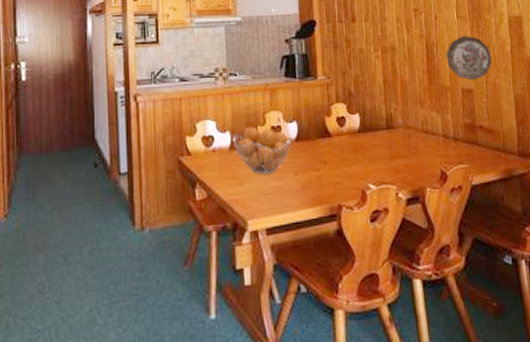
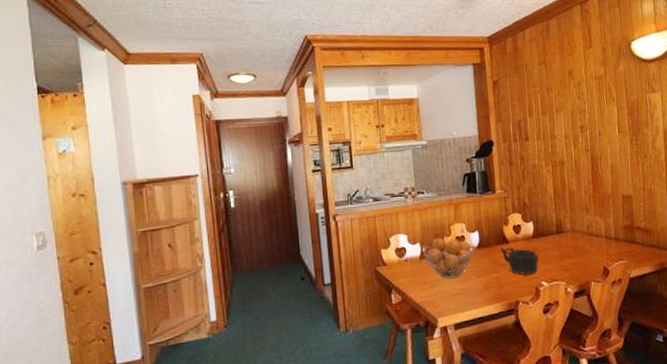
teapot: none [321,141,366,174] -> present [500,247,539,275]
decorative plate: present [446,36,492,81] -> none [608,148,649,188]

